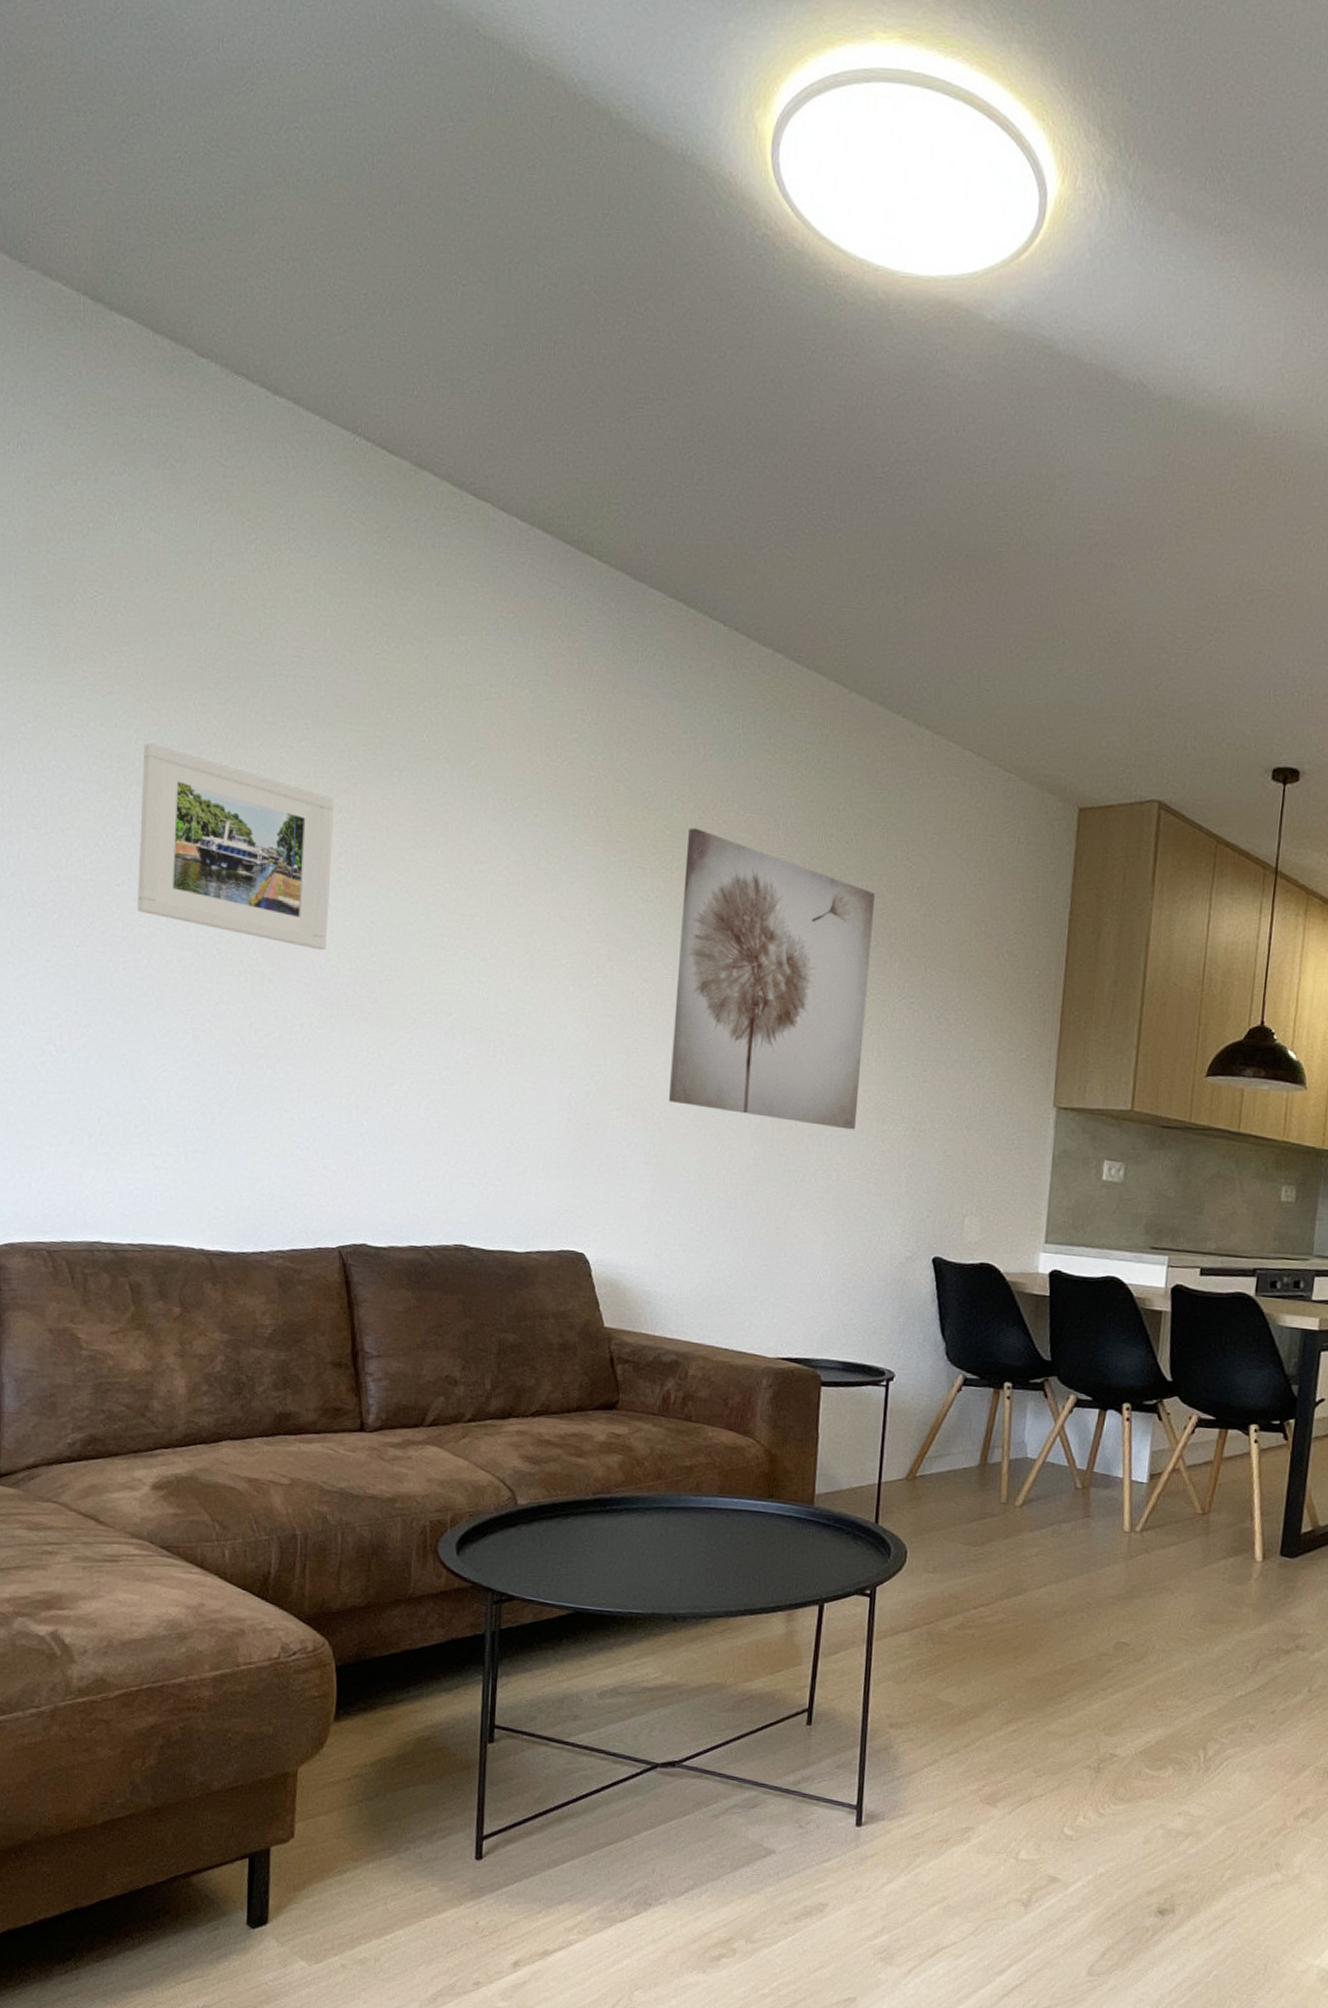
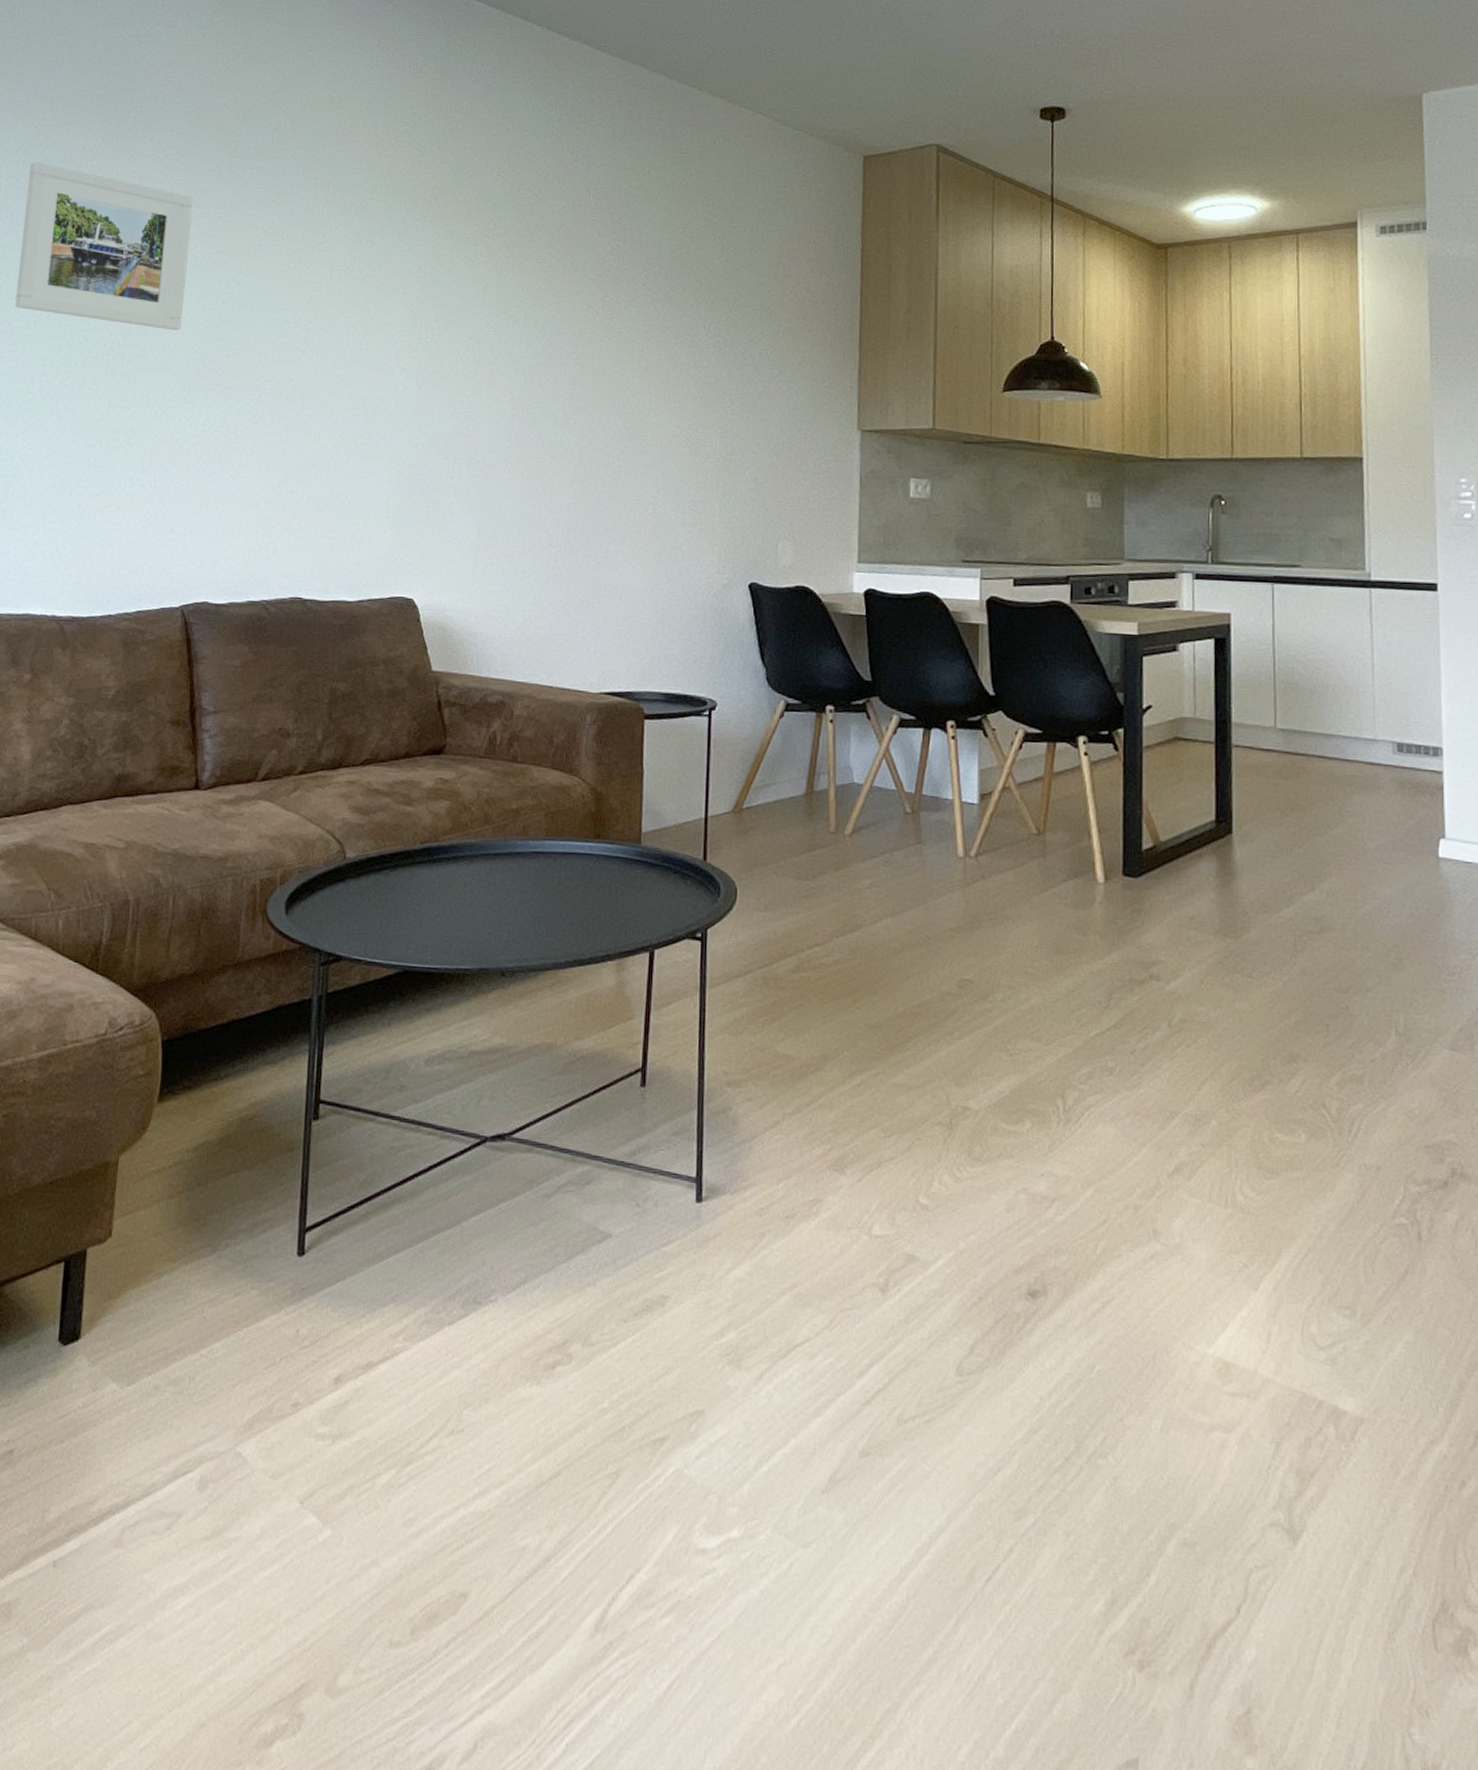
wall art: present [669,827,875,1130] -> none [493,199,679,464]

